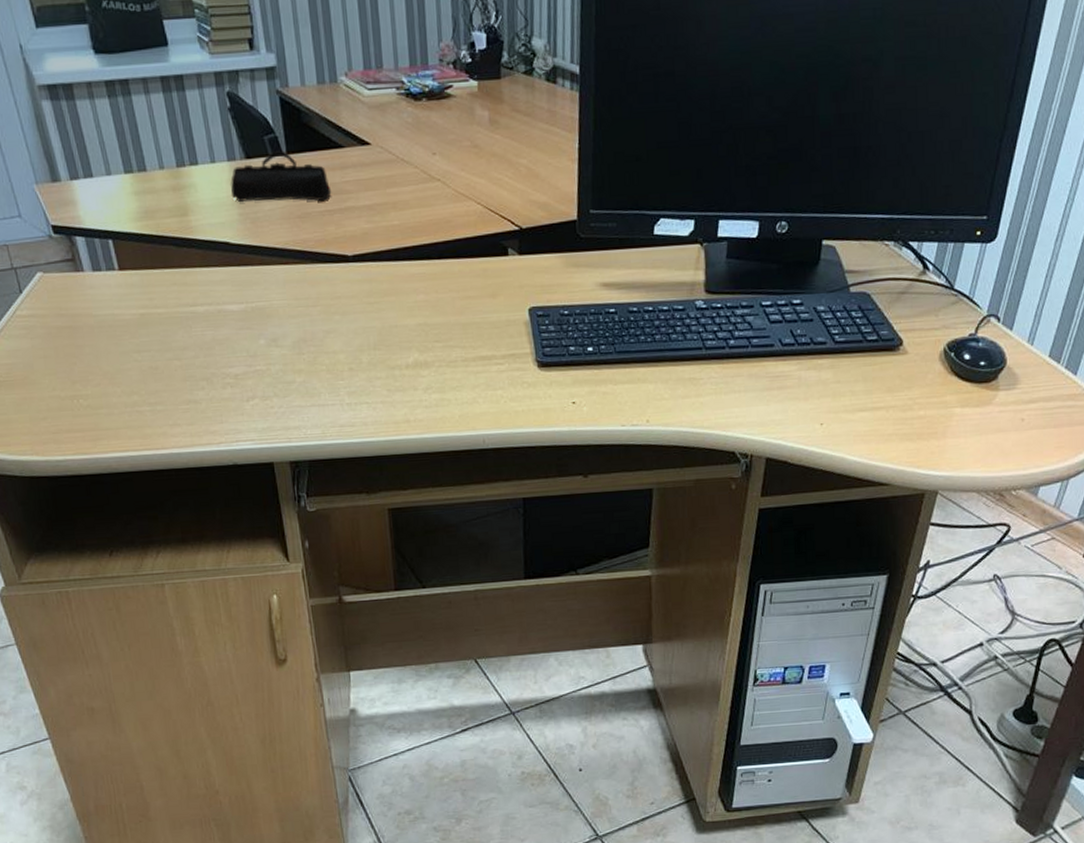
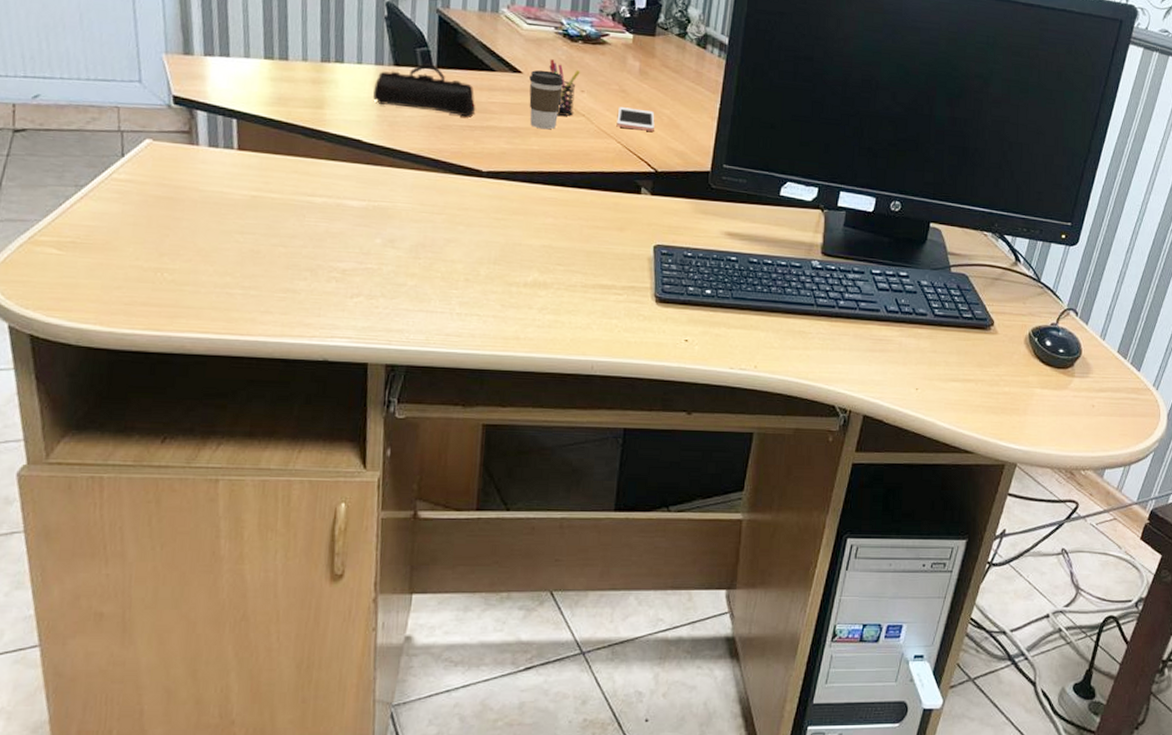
coffee cup: none [379,137,415,202] -> present [529,70,564,130]
pen holder: none [396,124,429,184] -> present [549,59,580,116]
cell phone: none [473,163,513,187] -> present [616,107,655,132]

